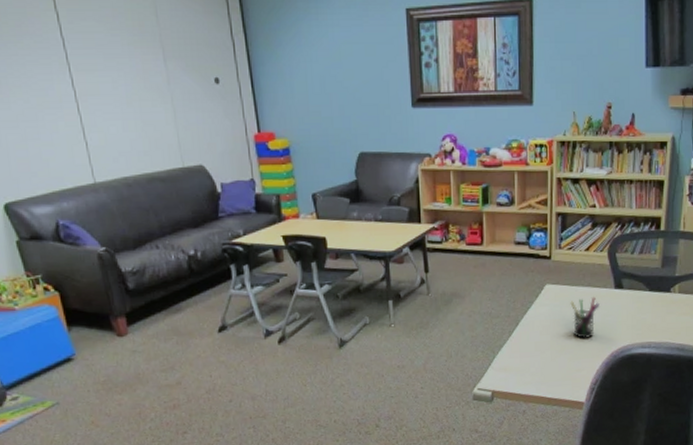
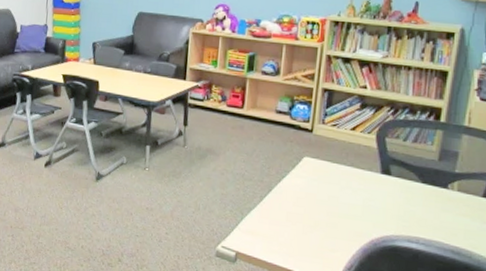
pen holder: present [570,297,600,340] -> none [329,177,362,220]

